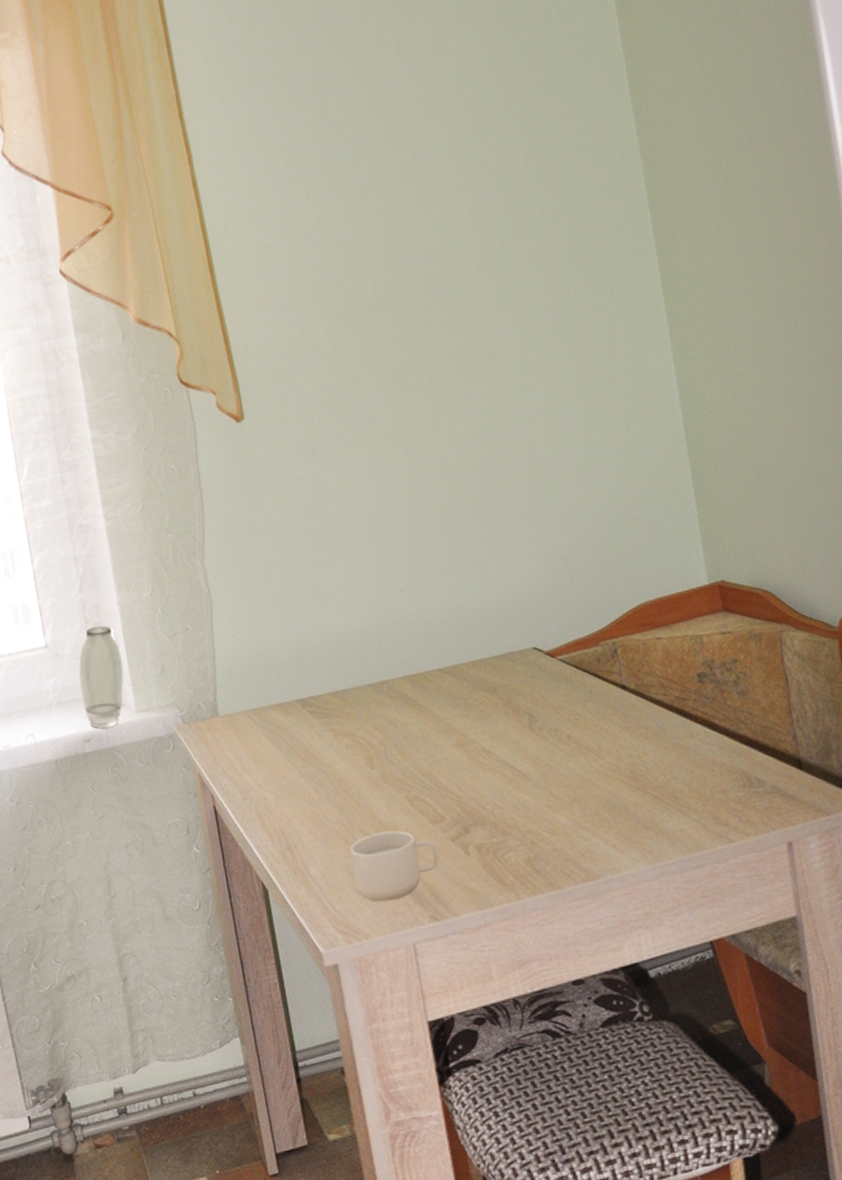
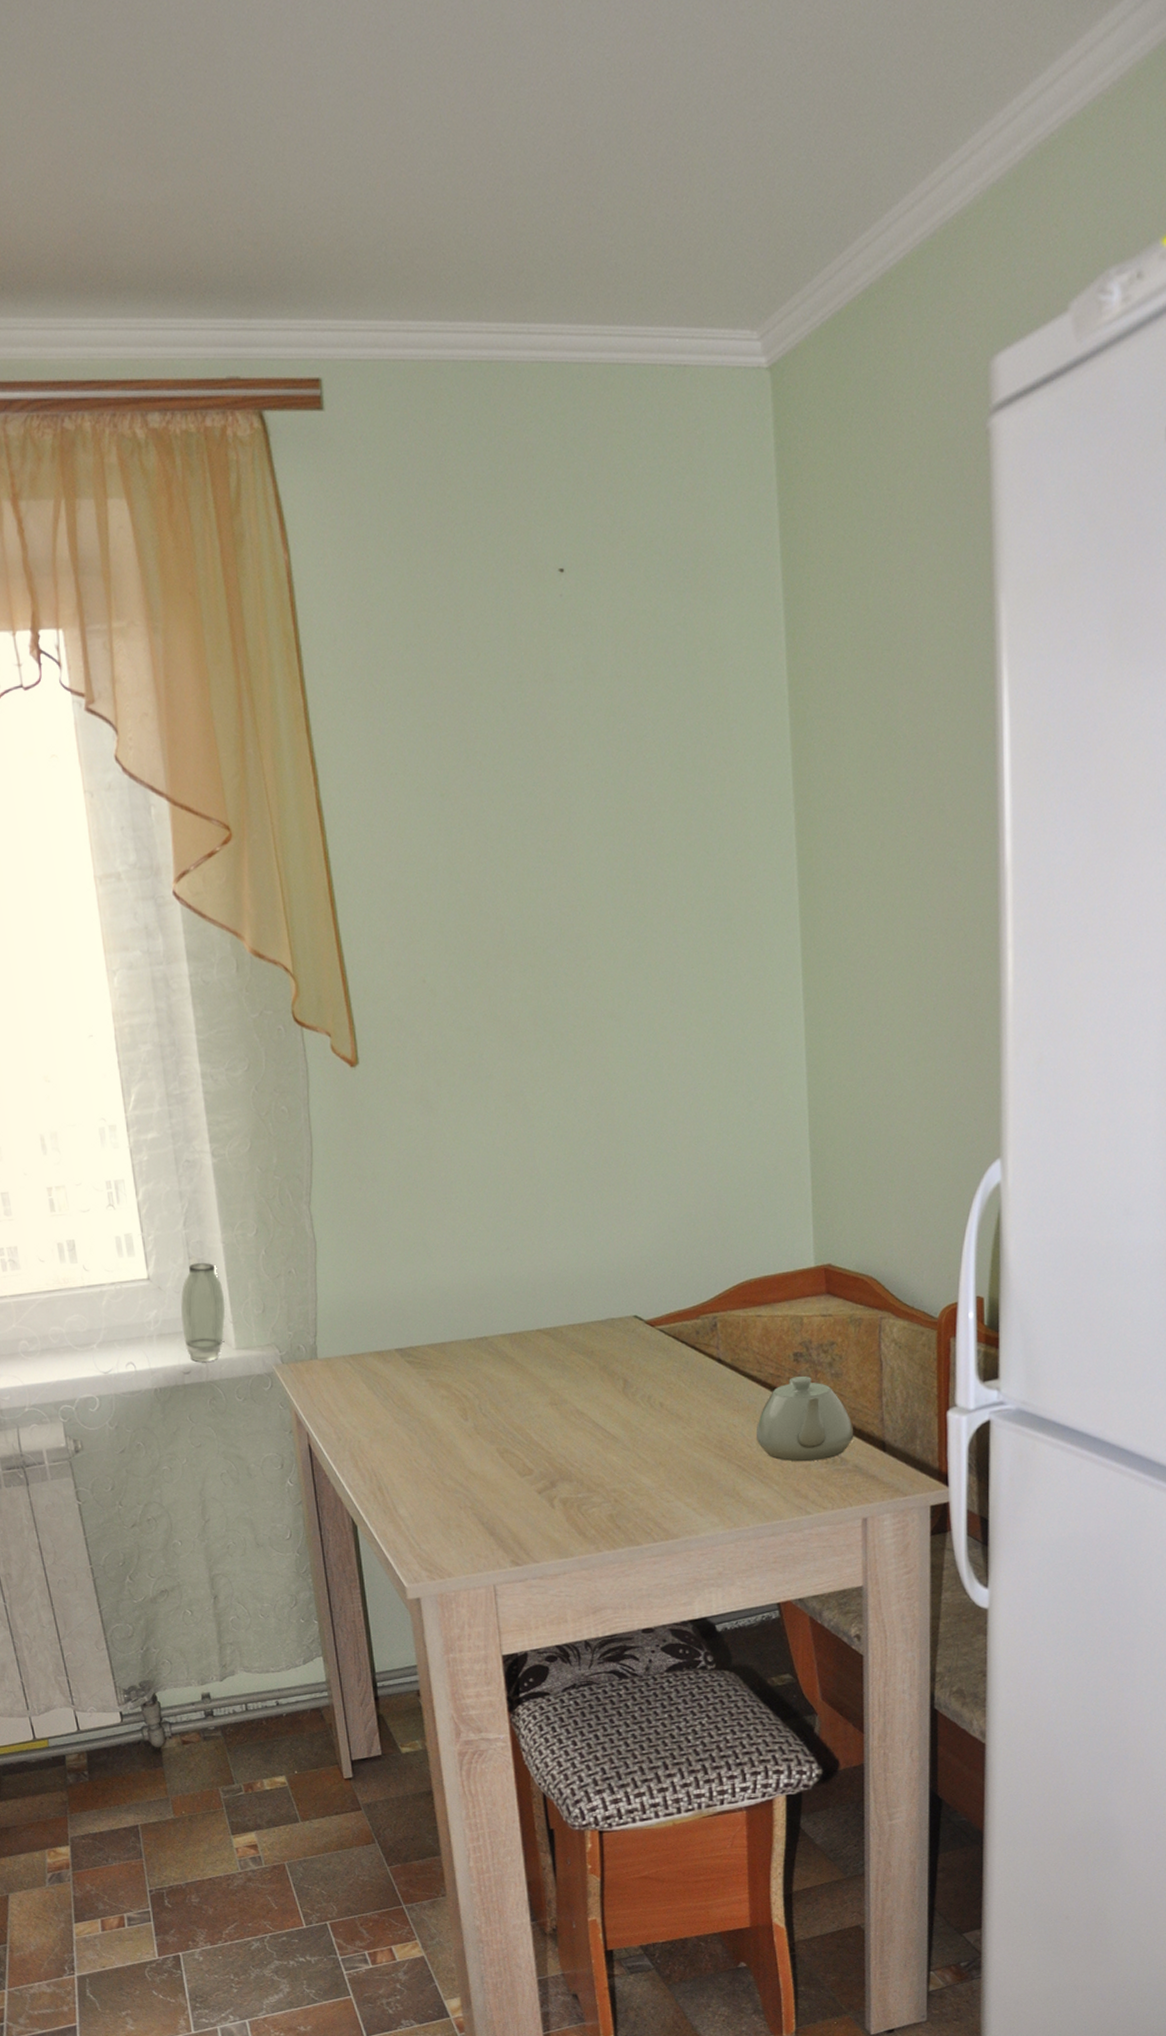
cup: present [350,830,439,902] -> none [439,1480,525,1544]
teapot: none [668,696,769,787] -> present [755,1375,854,1462]

